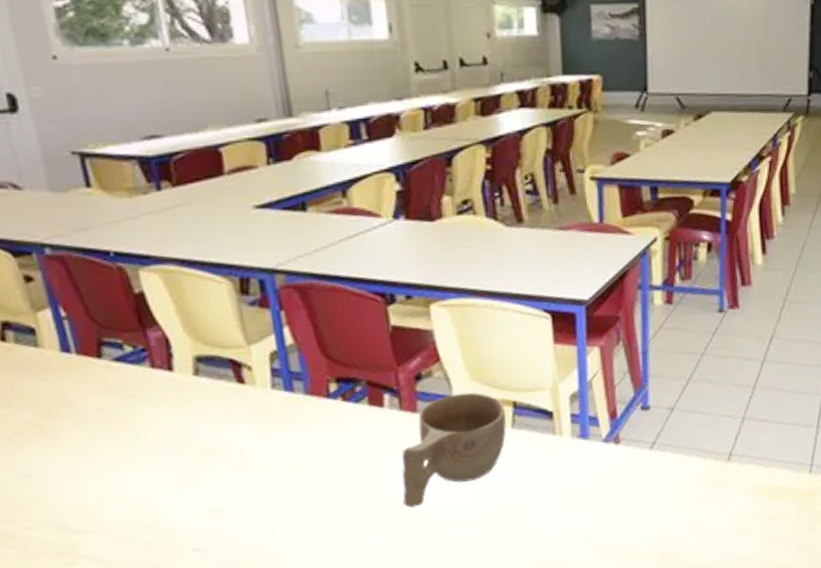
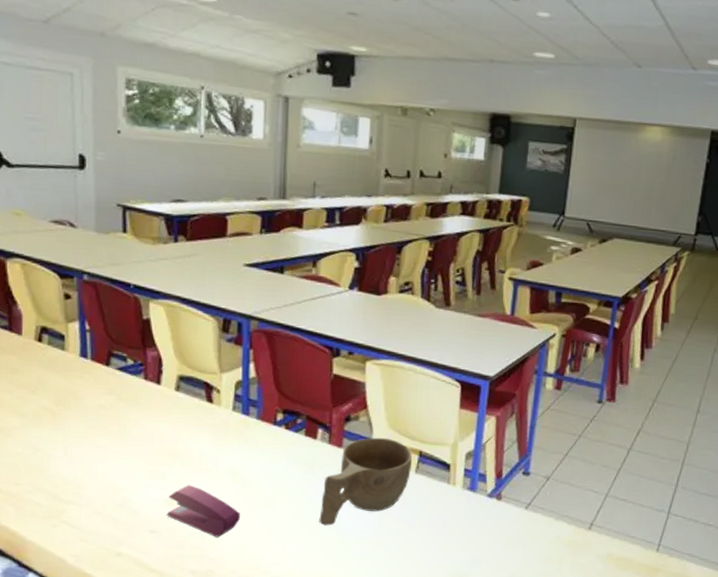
stapler: none [209,486,306,543] -> present [166,485,241,538]

